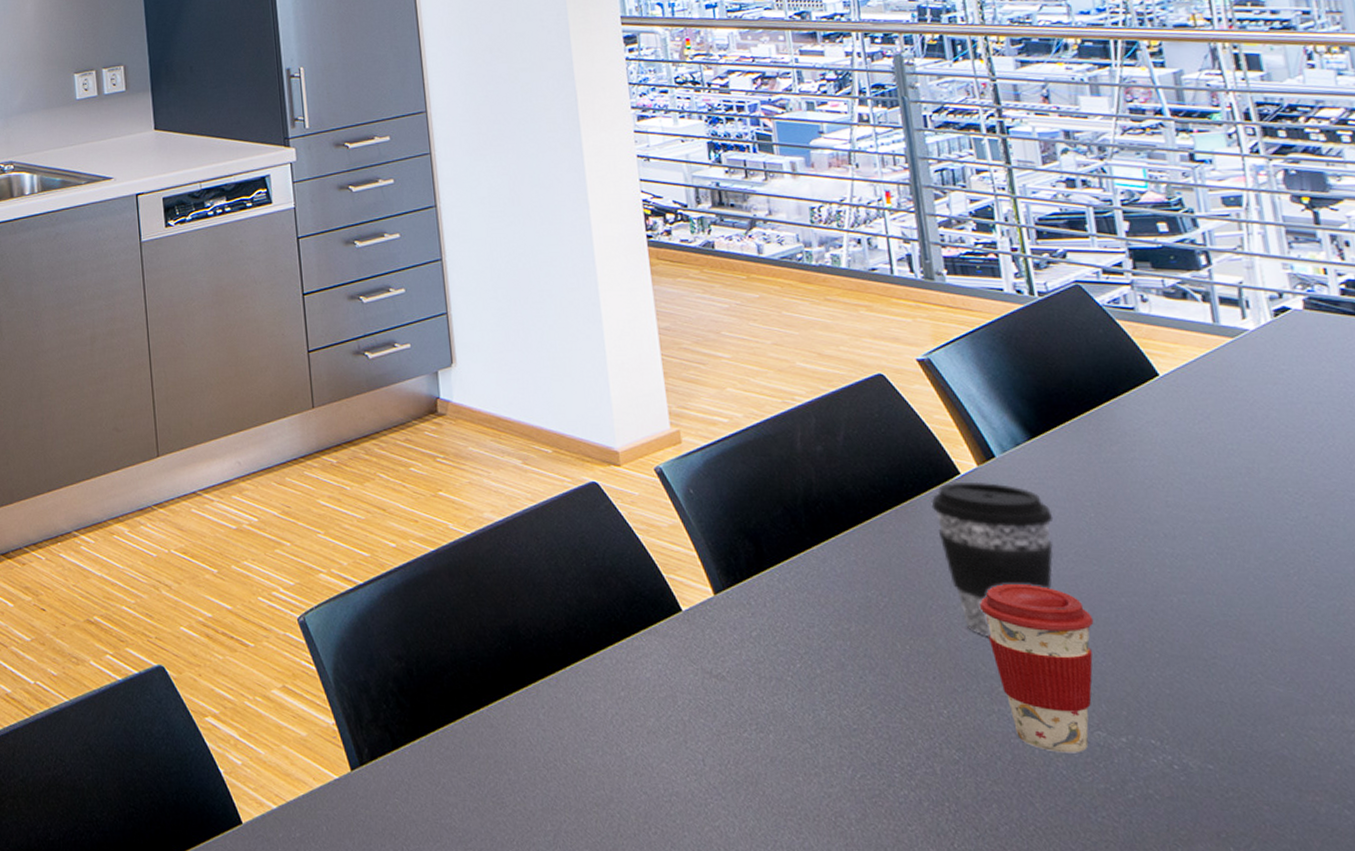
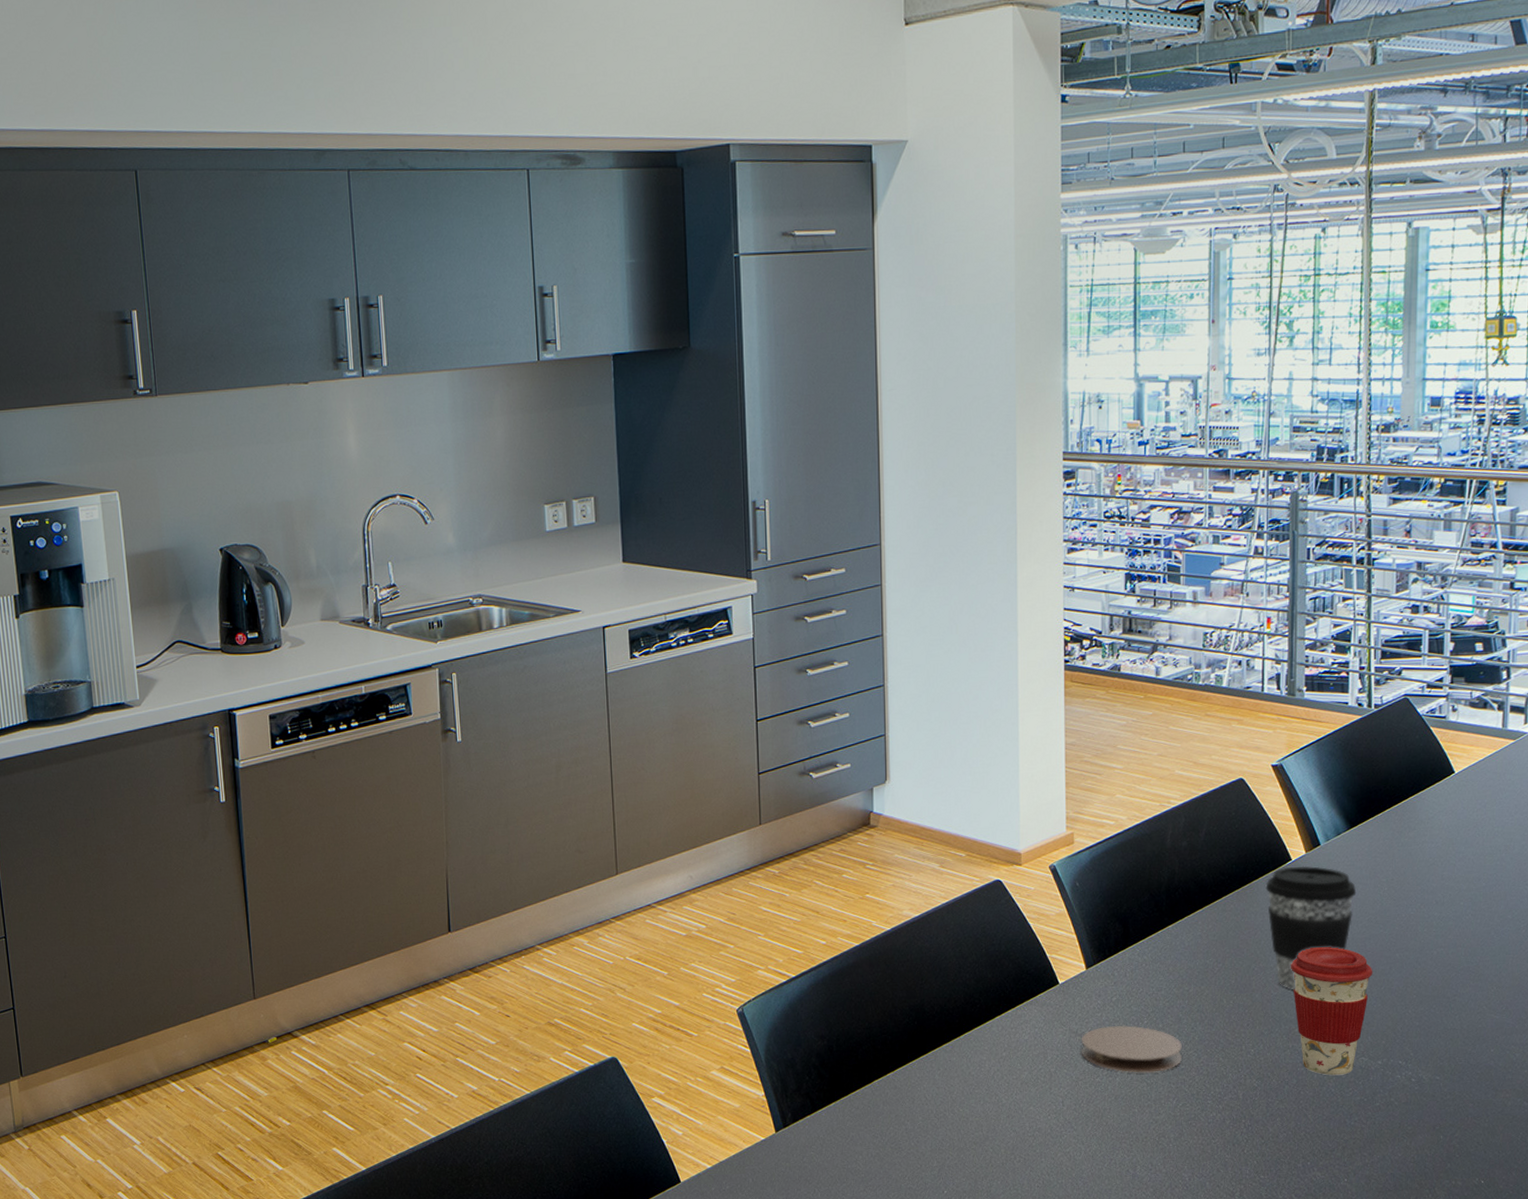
coaster: none [717,667,854,731] -> present [1081,1025,1183,1073]

